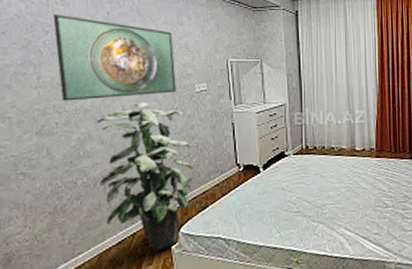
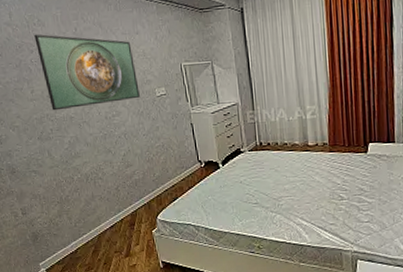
indoor plant: present [96,102,194,253] -> none [80,108,163,235]

